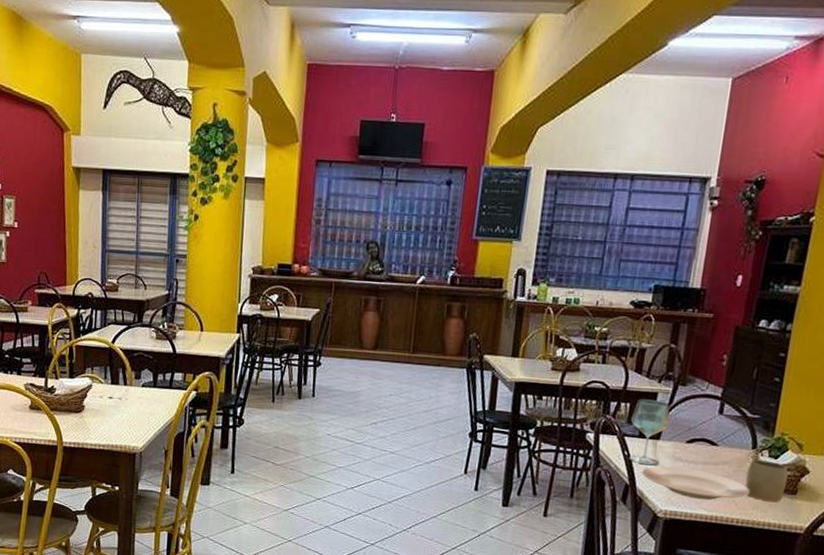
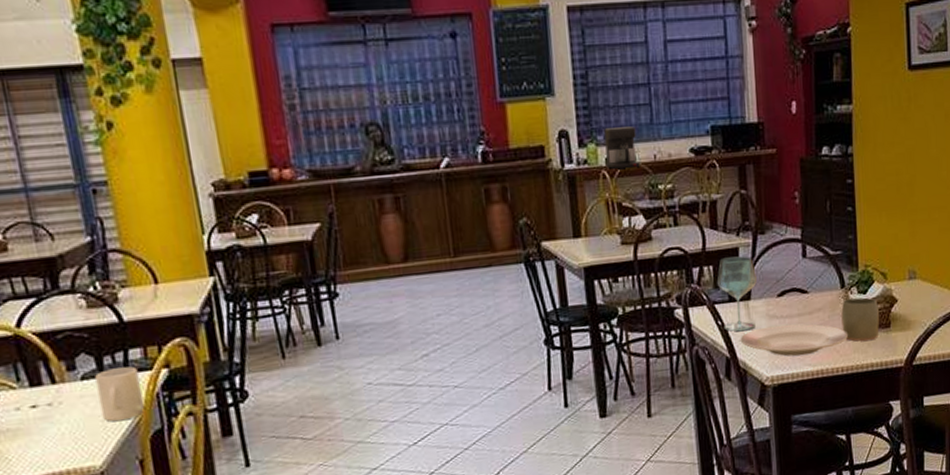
cup: none [149,383,177,421] -> present [95,366,145,422]
coffee maker: none [553,273,585,310] -> present [604,126,640,170]

